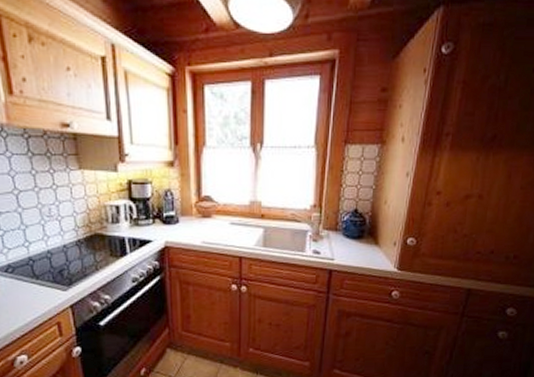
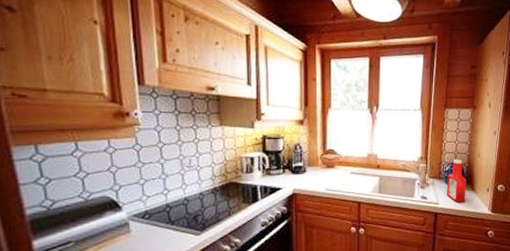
ketchup bottle: none [343,207,370,258] -> present [446,159,467,203]

